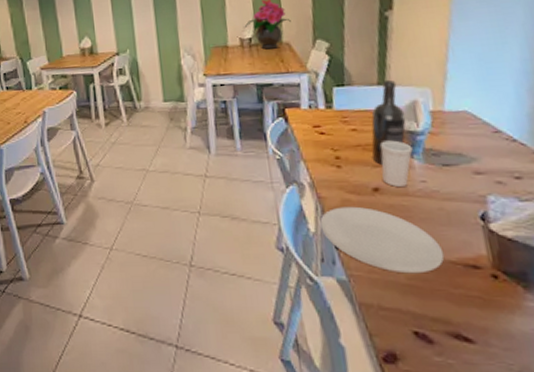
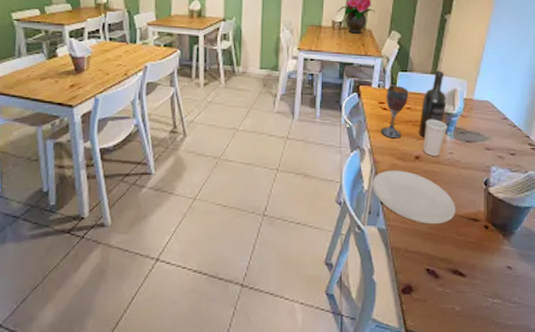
cup: none [320,103,352,168] -> present [380,85,408,139]

